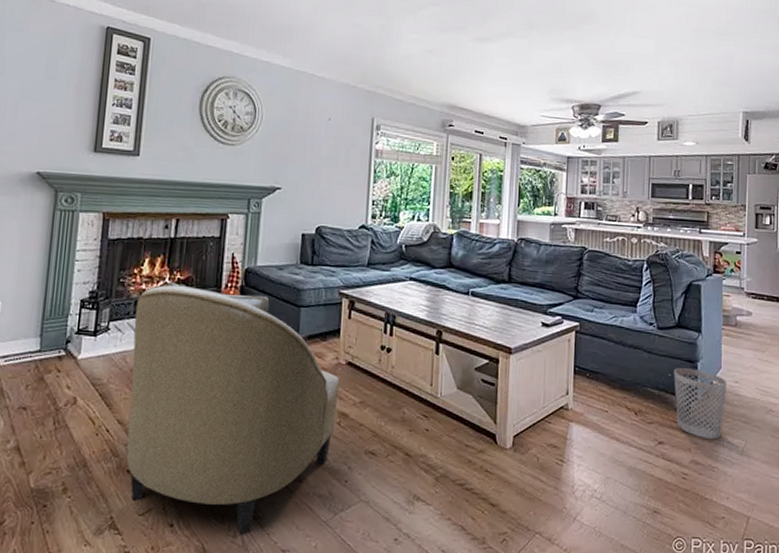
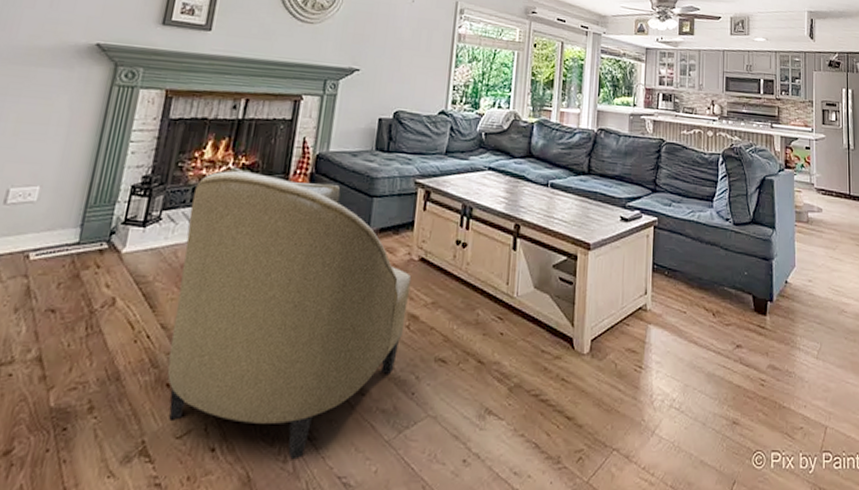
wastebasket: present [674,368,727,439] -> none [750,266,801,341]

